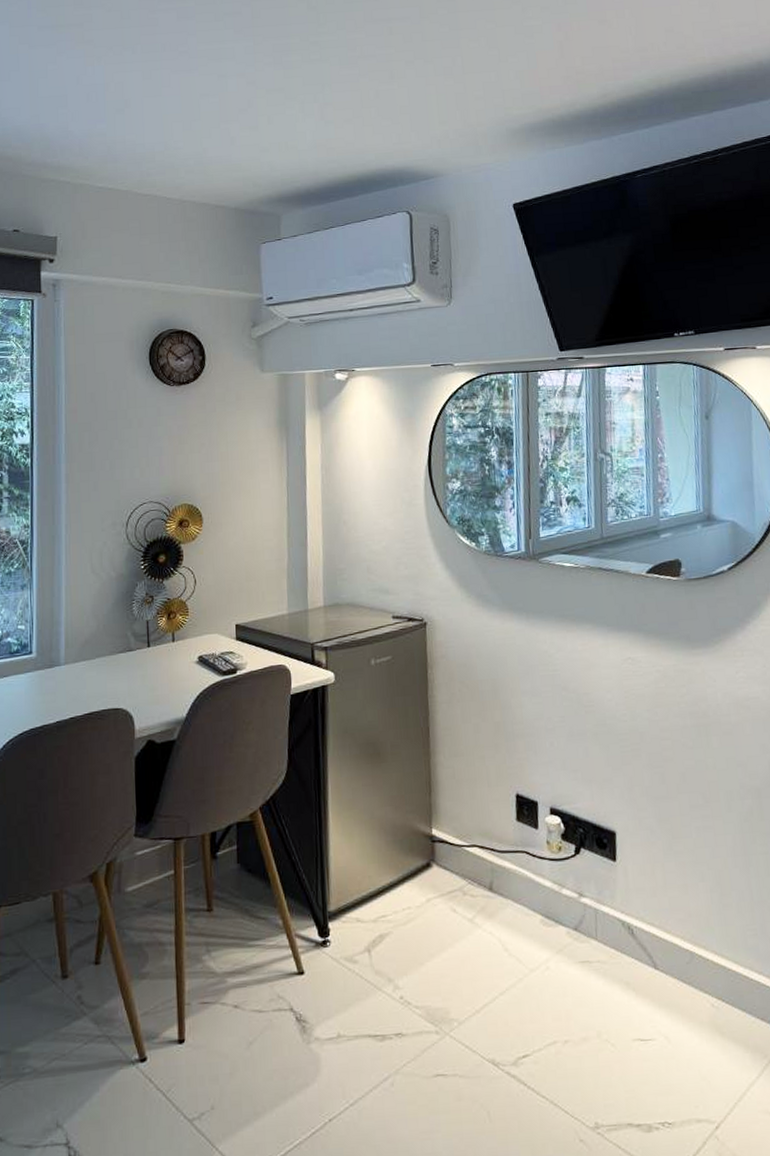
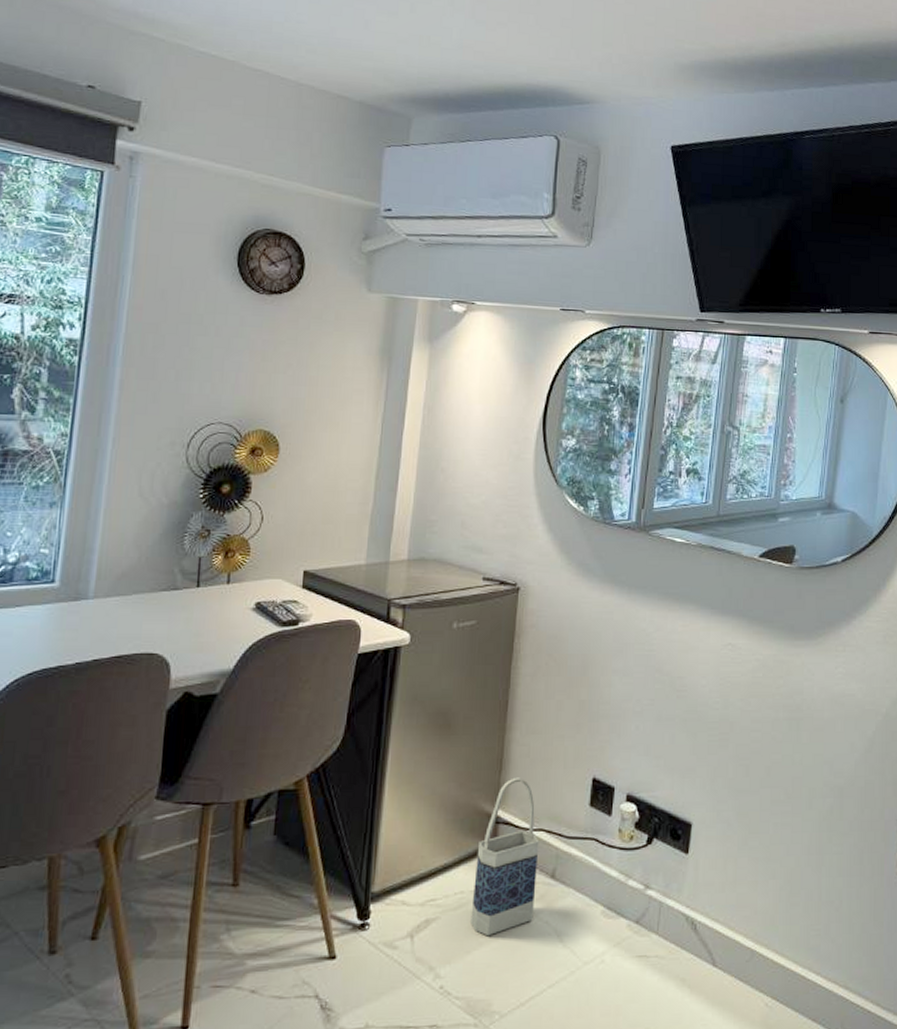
bag: none [418,798,478,948] -> present [471,777,539,937]

